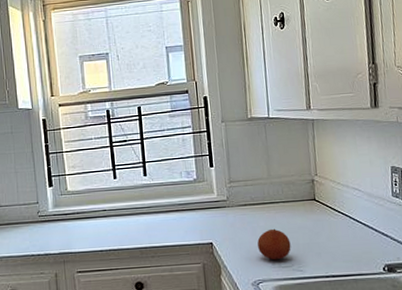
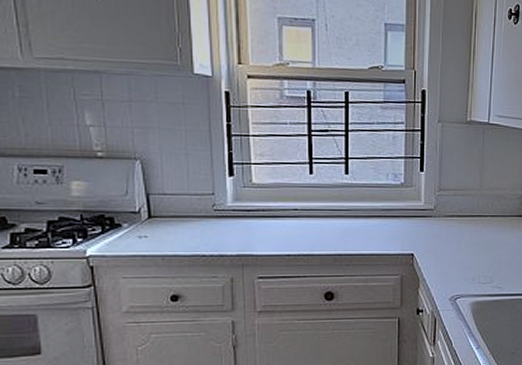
fruit: present [257,228,291,260] -> none [460,243,493,276]

